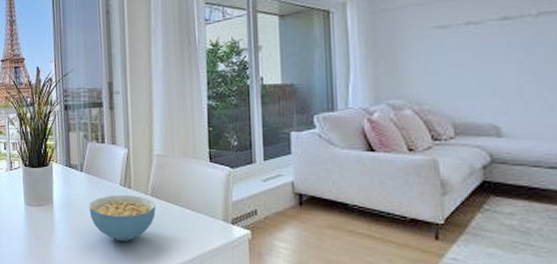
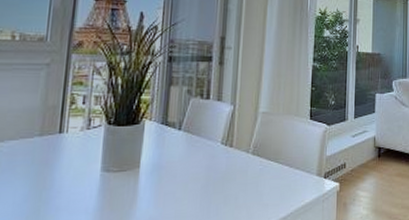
cereal bowl: present [89,195,156,242] -> none [183,154,256,206]

